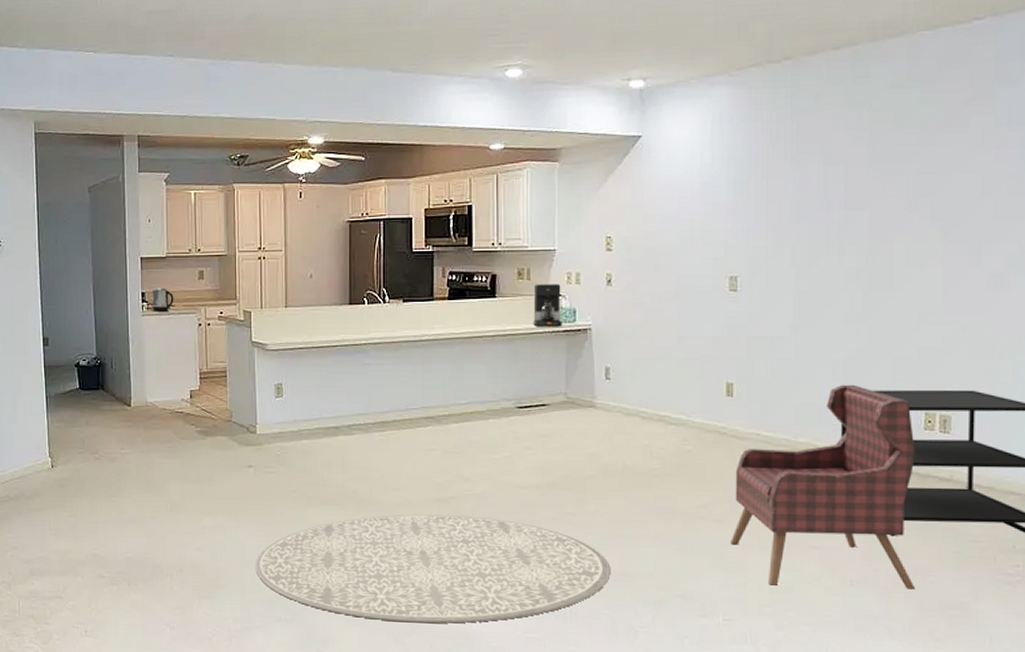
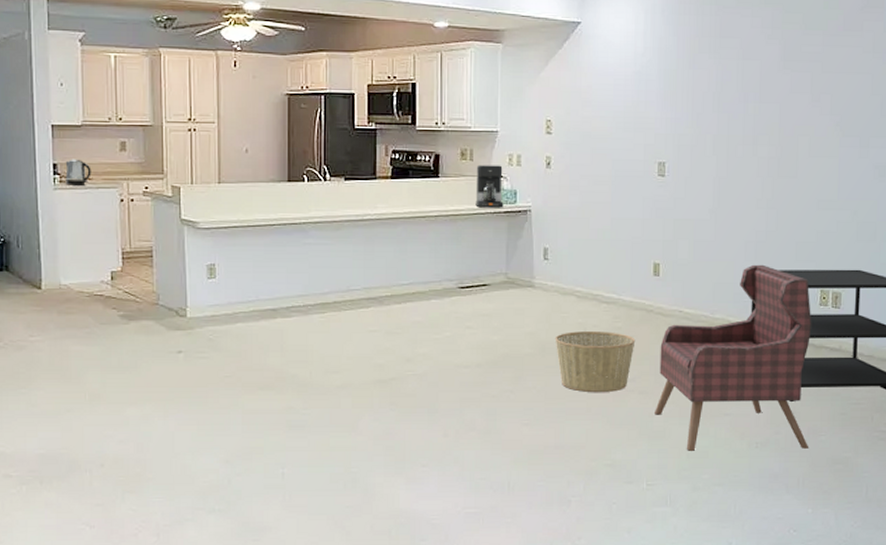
rug: present [255,514,611,624] -> none [186,396,546,506]
basket: none [618,454,708,518] -> present [555,331,636,392]

